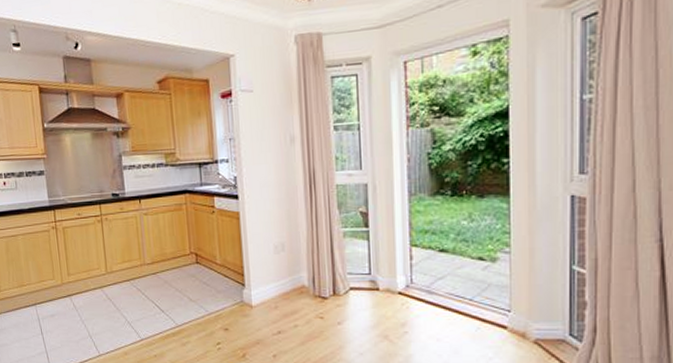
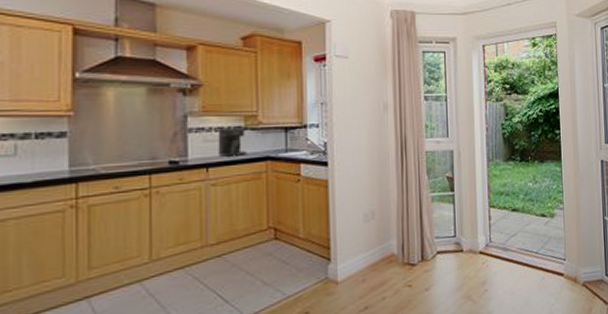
coffee maker: none [145,164,169,190] -> present [218,128,247,157]

